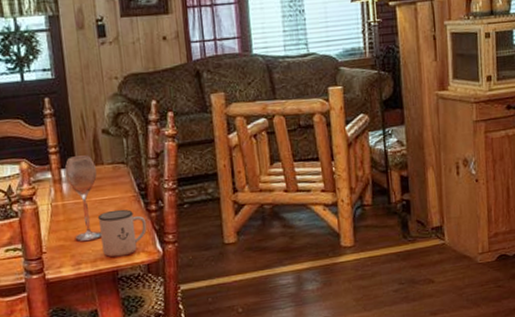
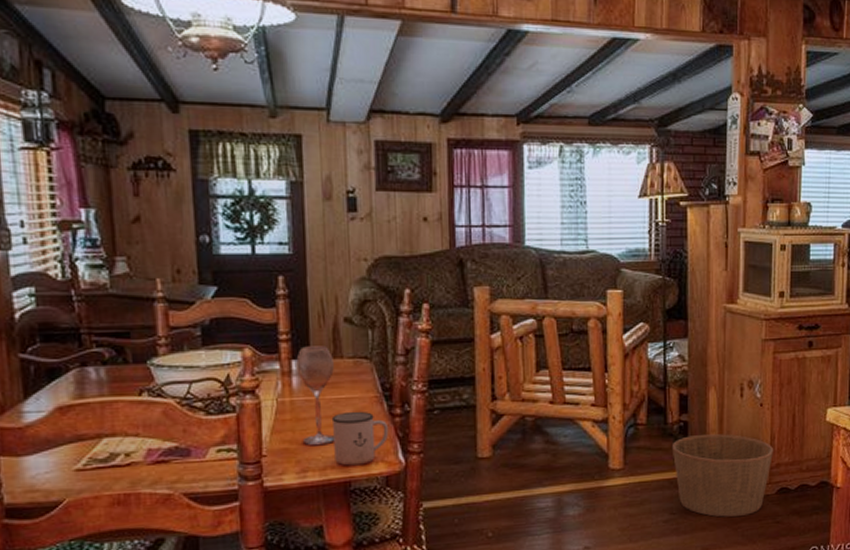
basket: none [396,209,492,285] -> present [671,434,774,517]

